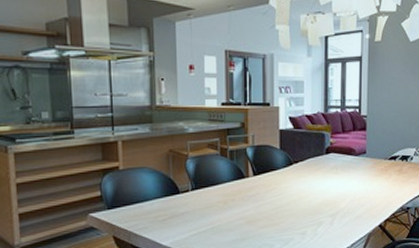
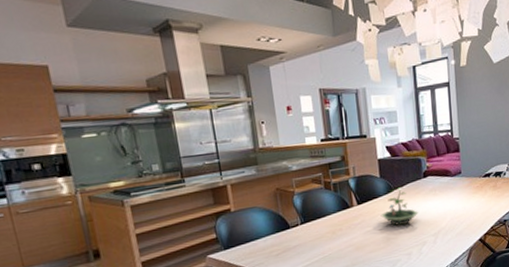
terrarium: none [276,161,317,203] -> present [380,187,418,226]

